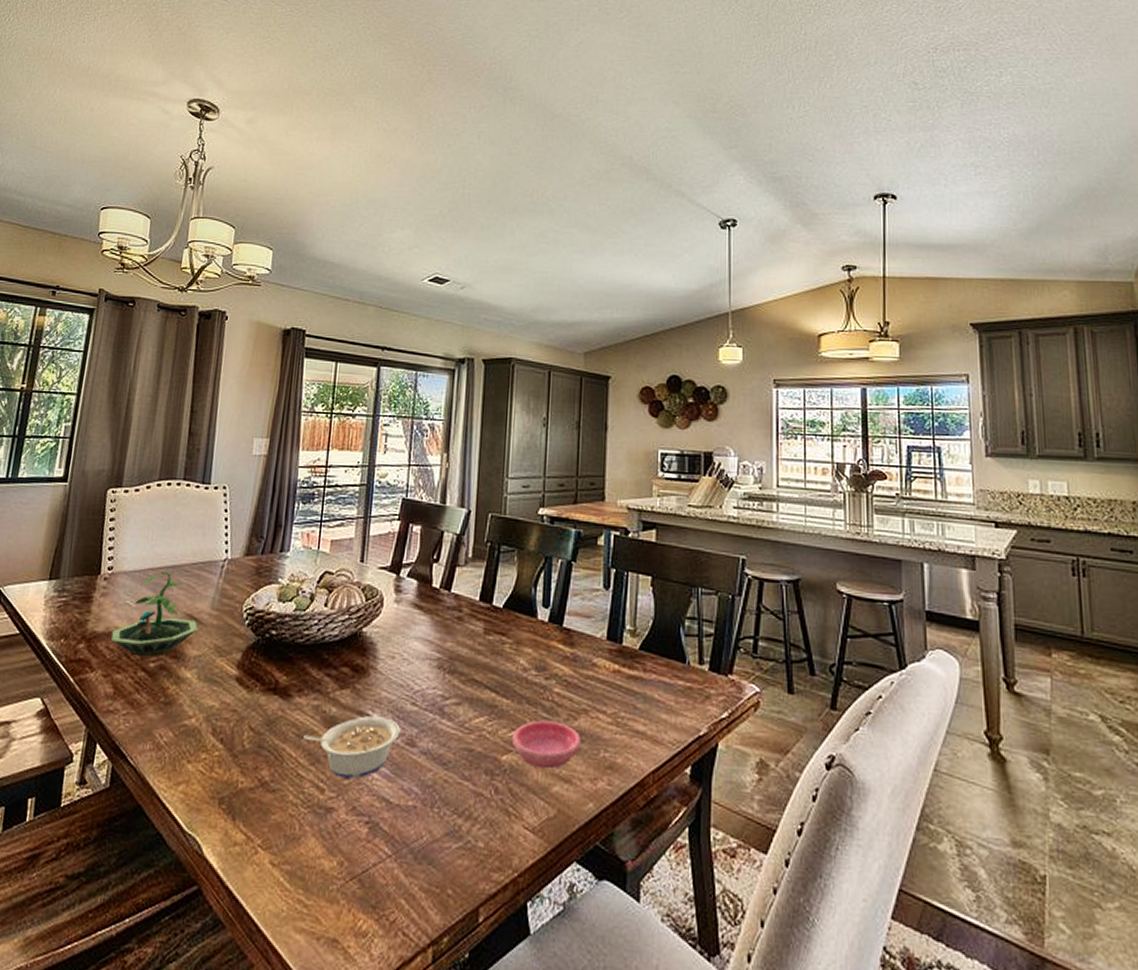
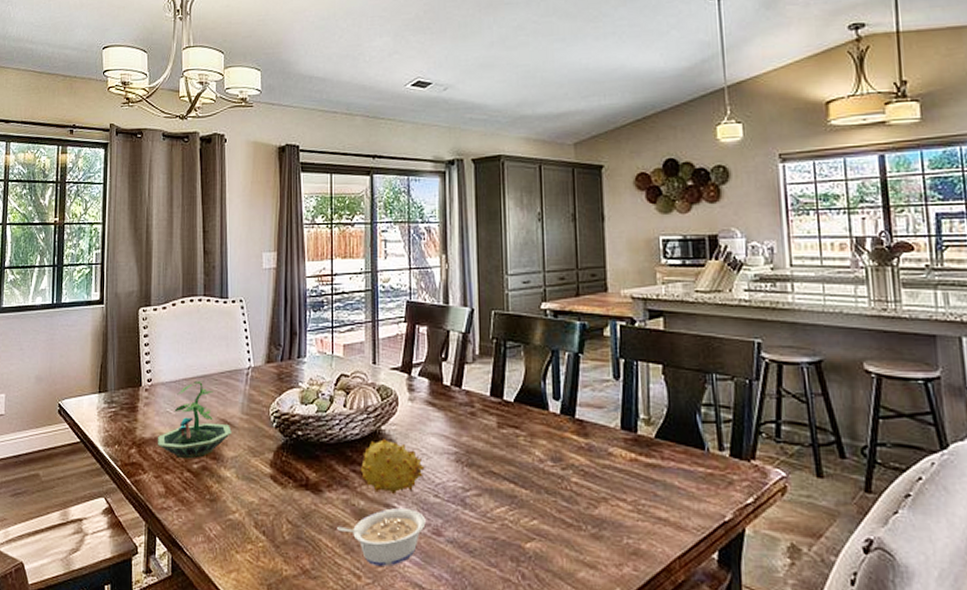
fruit: none [335,640,405,702] -> present [360,438,425,495]
saucer: present [512,720,580,769] -> none [535,509,602,556]

